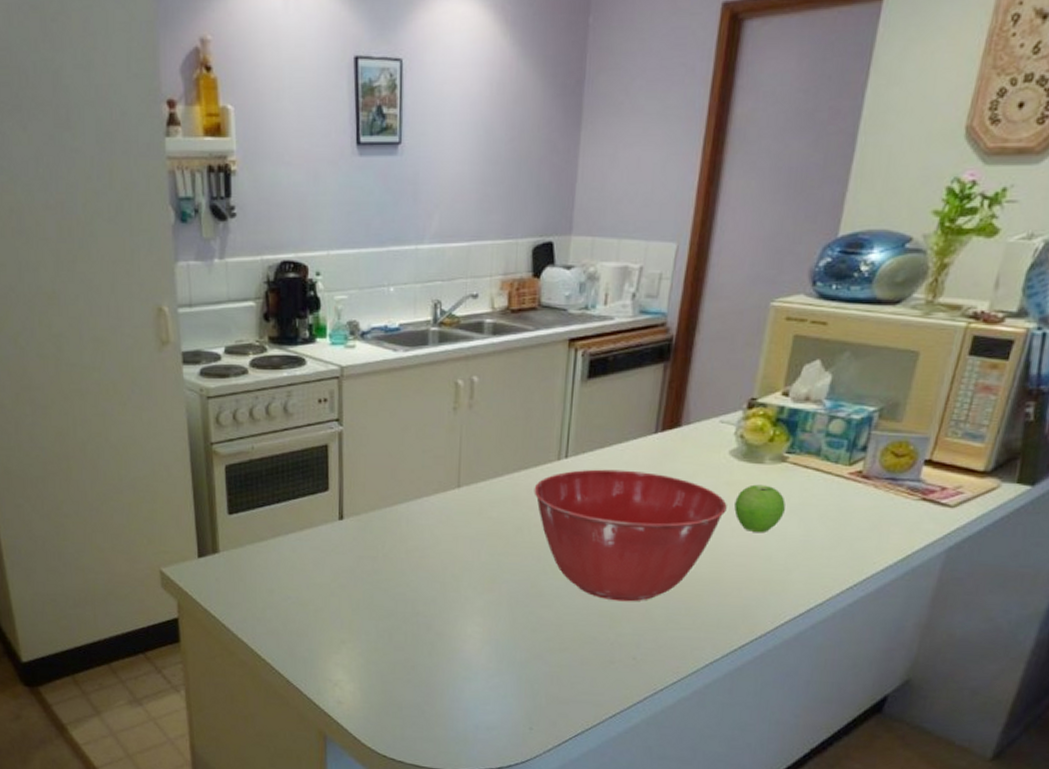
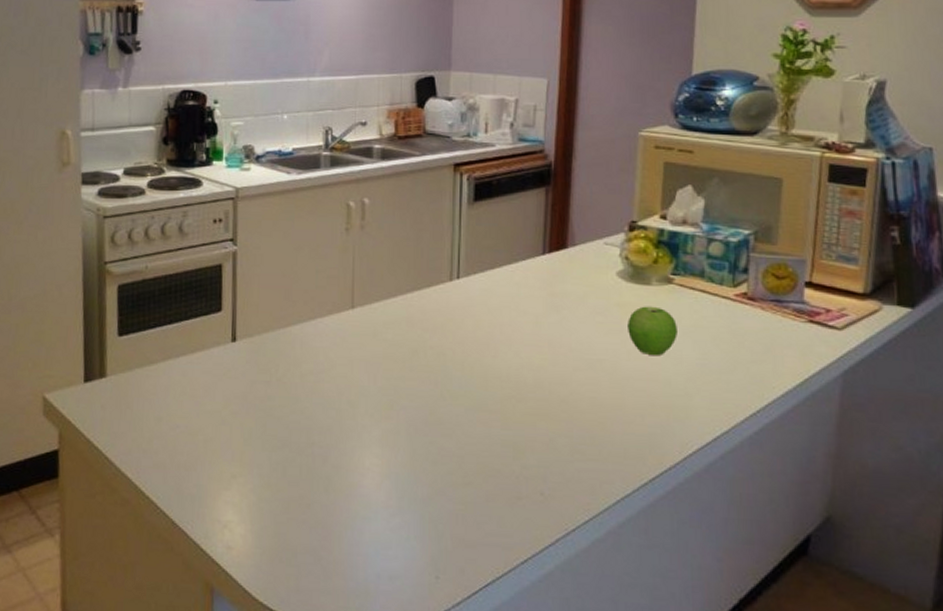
mixing bowl: present [534,469,727,602] -> none [428,290,620,431]

